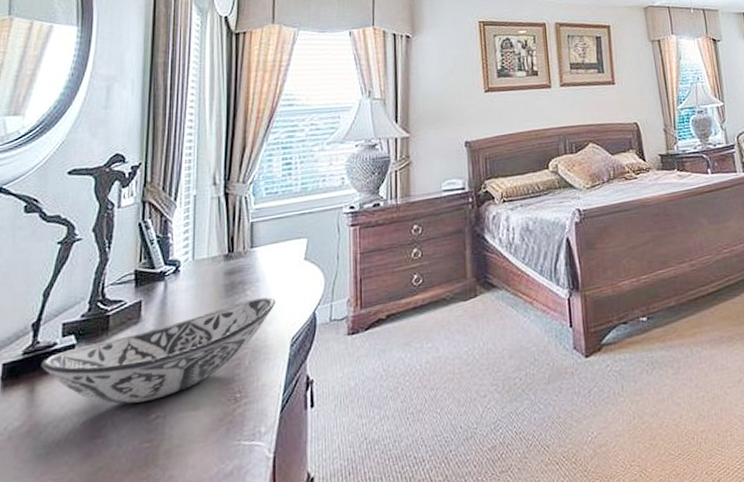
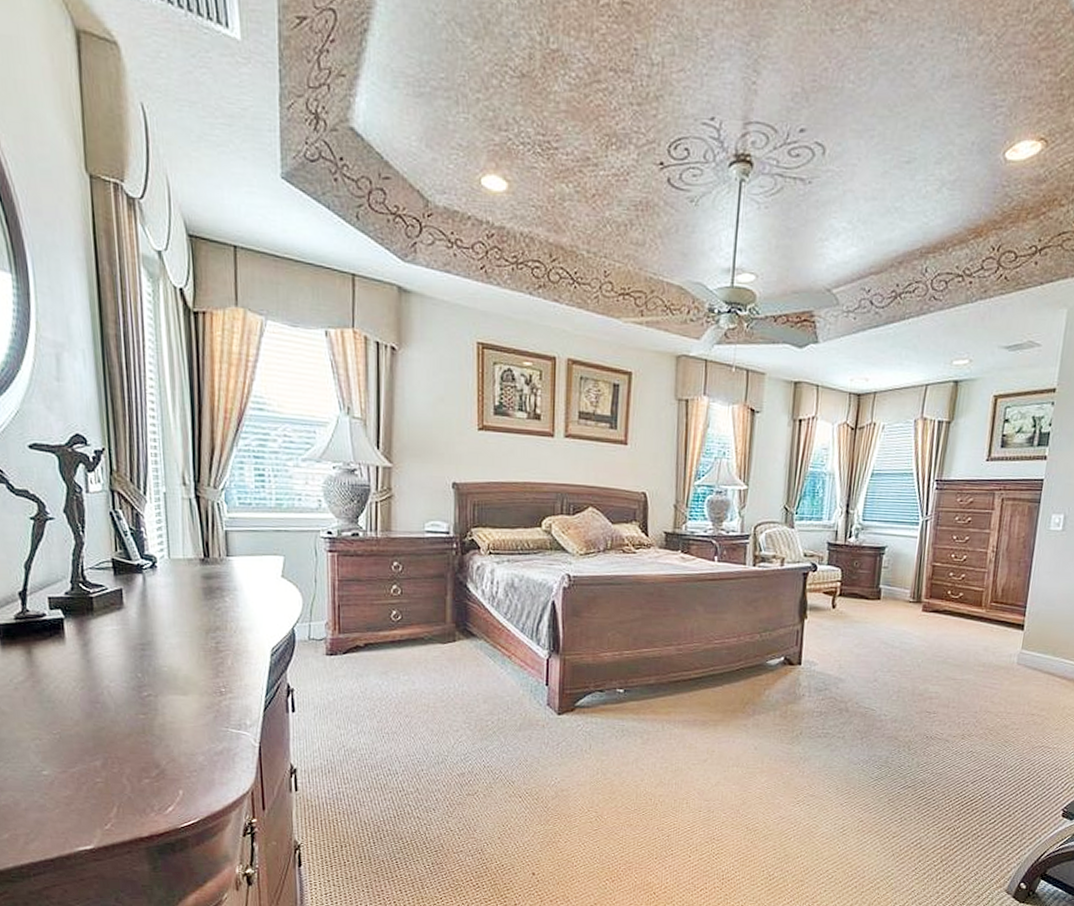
decorative bowl: present [41,297,275,405] -> none [33,606,254,680]

